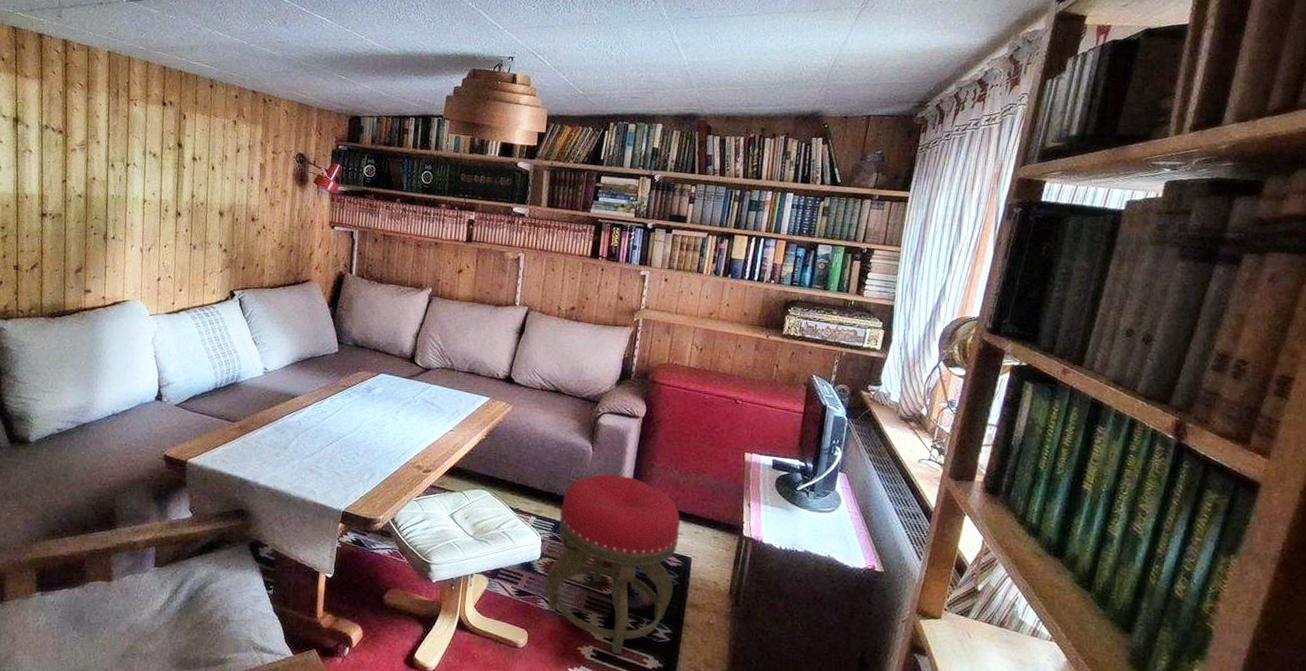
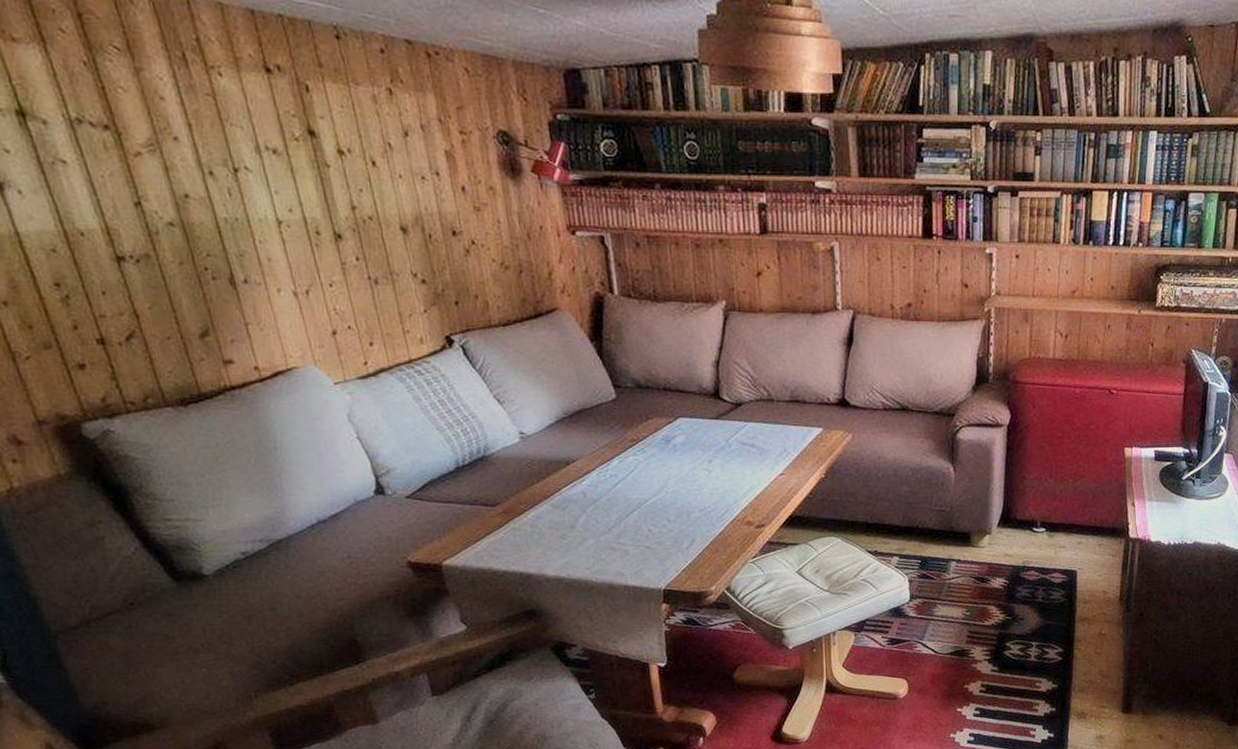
stool: present [545,474,680,655] -> none [919,494,1061,685]

